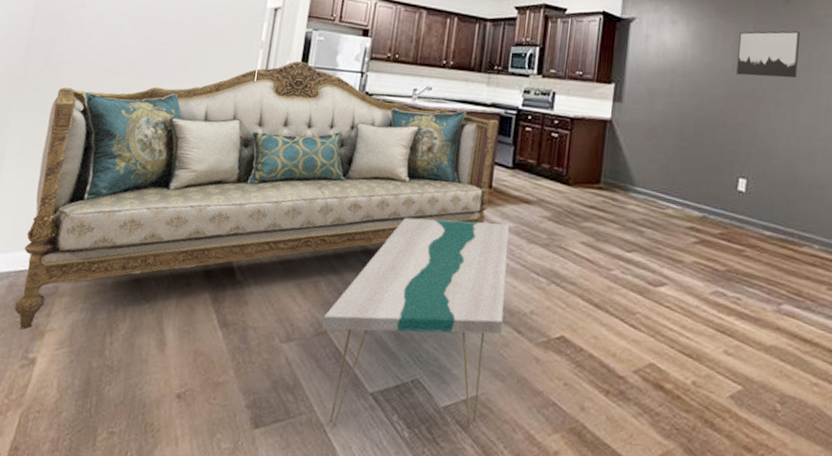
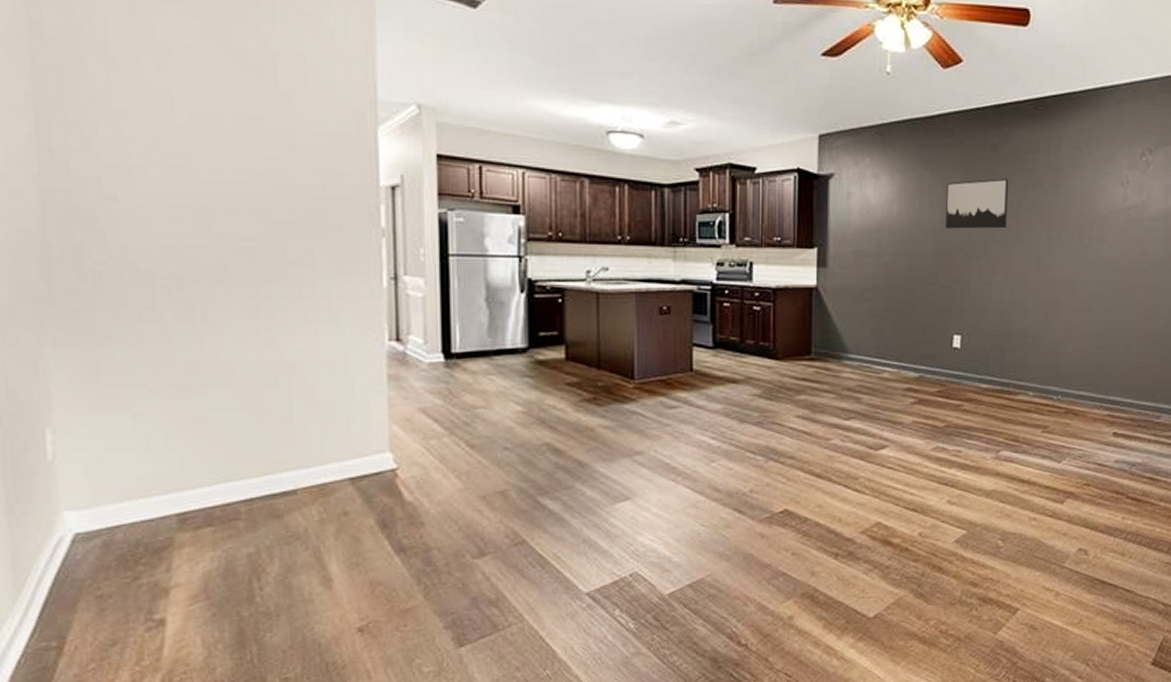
sofa: present [14,61,499,331] -> none [102,248,692,592]
coffee table: present [321,218,510,428] -> none [519,406,721,633]

